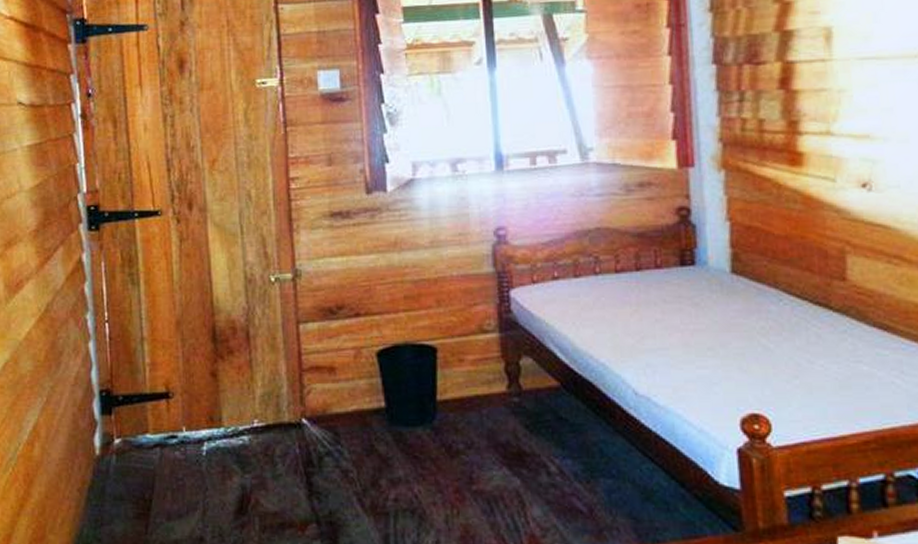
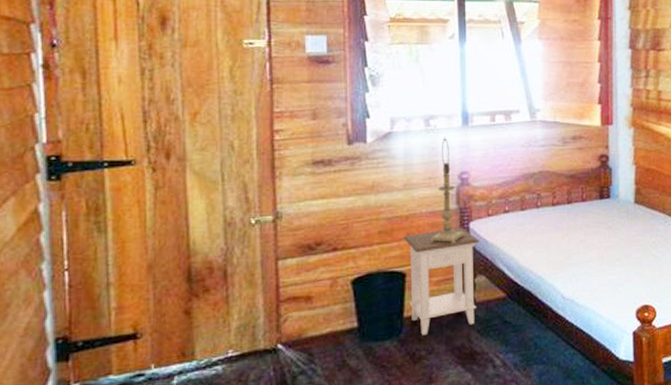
nightstand: none [431,296,524,425] -> present [402,228,480,336]
table lamp: none [462,184,507,316] -> present [429,137,467,244]

